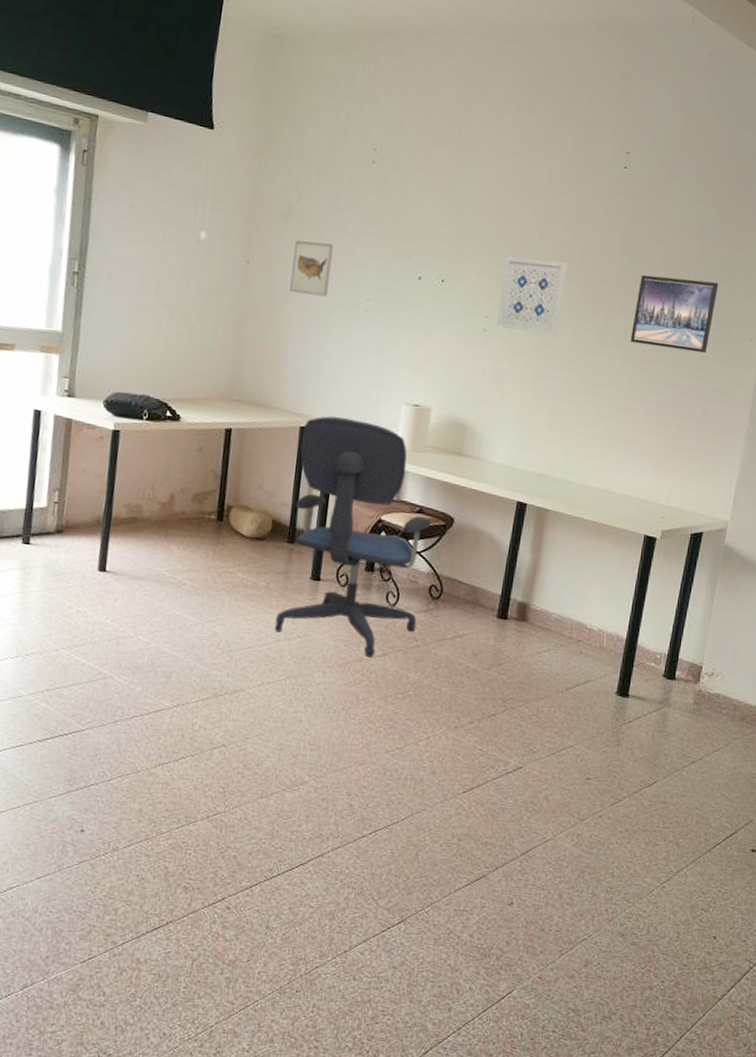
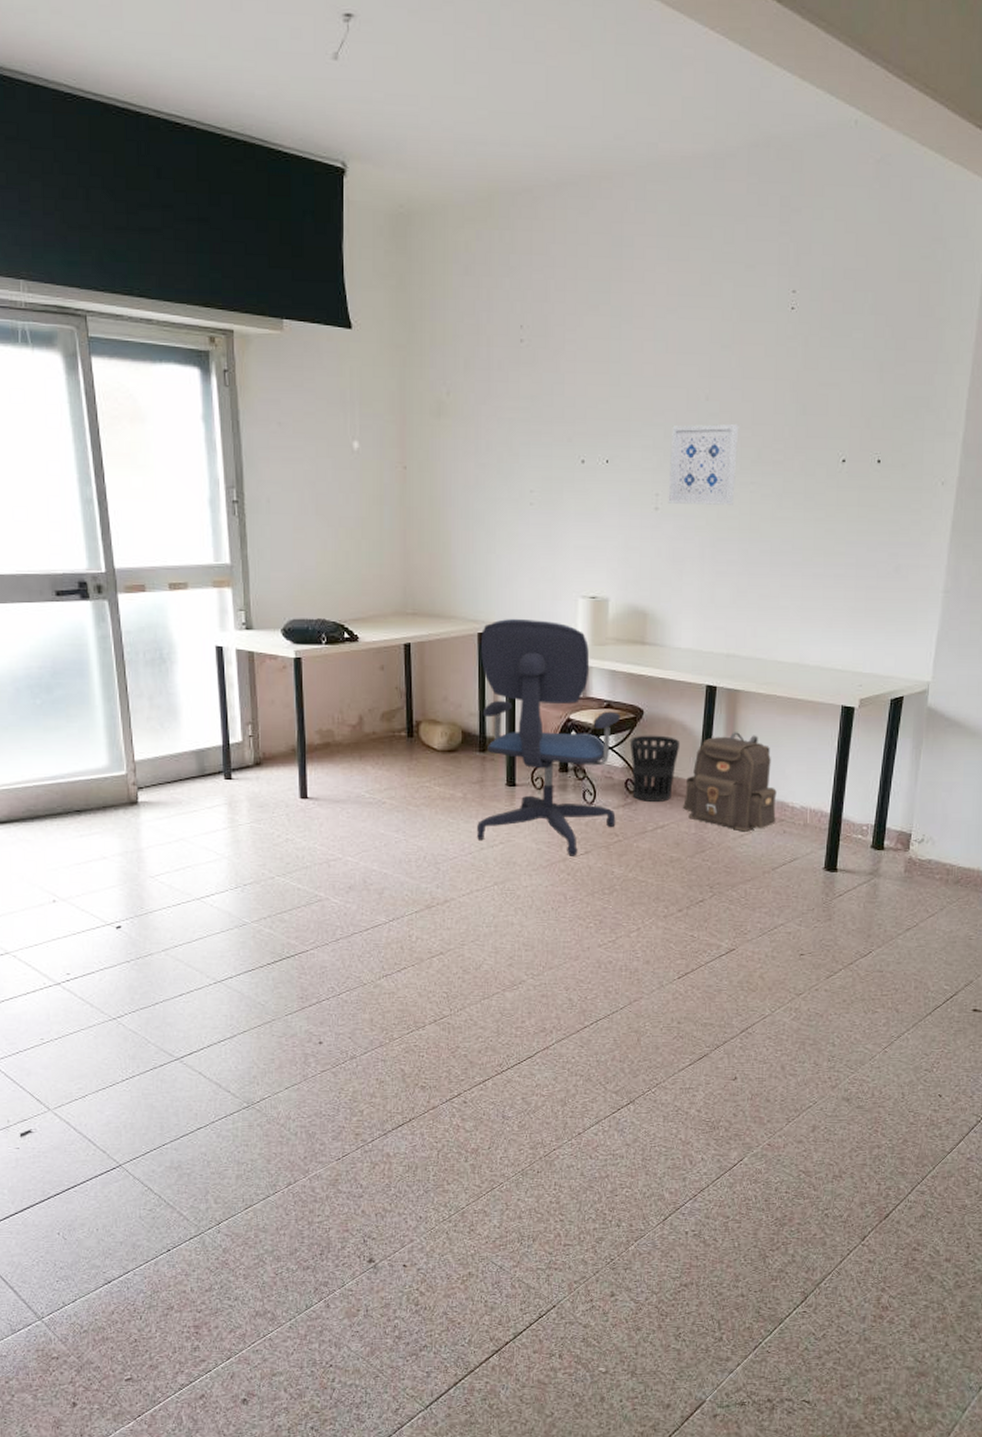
wall art: present [289,240,334,297] -> none [450,436,490,494]
wastebasket: none [435,543,487,611] -> present [630,735,681,802]
backpack: none [484,549,577,649] -> present [683,732,777,832]
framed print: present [630,275,719,354] -> none [812,424,905,505]

